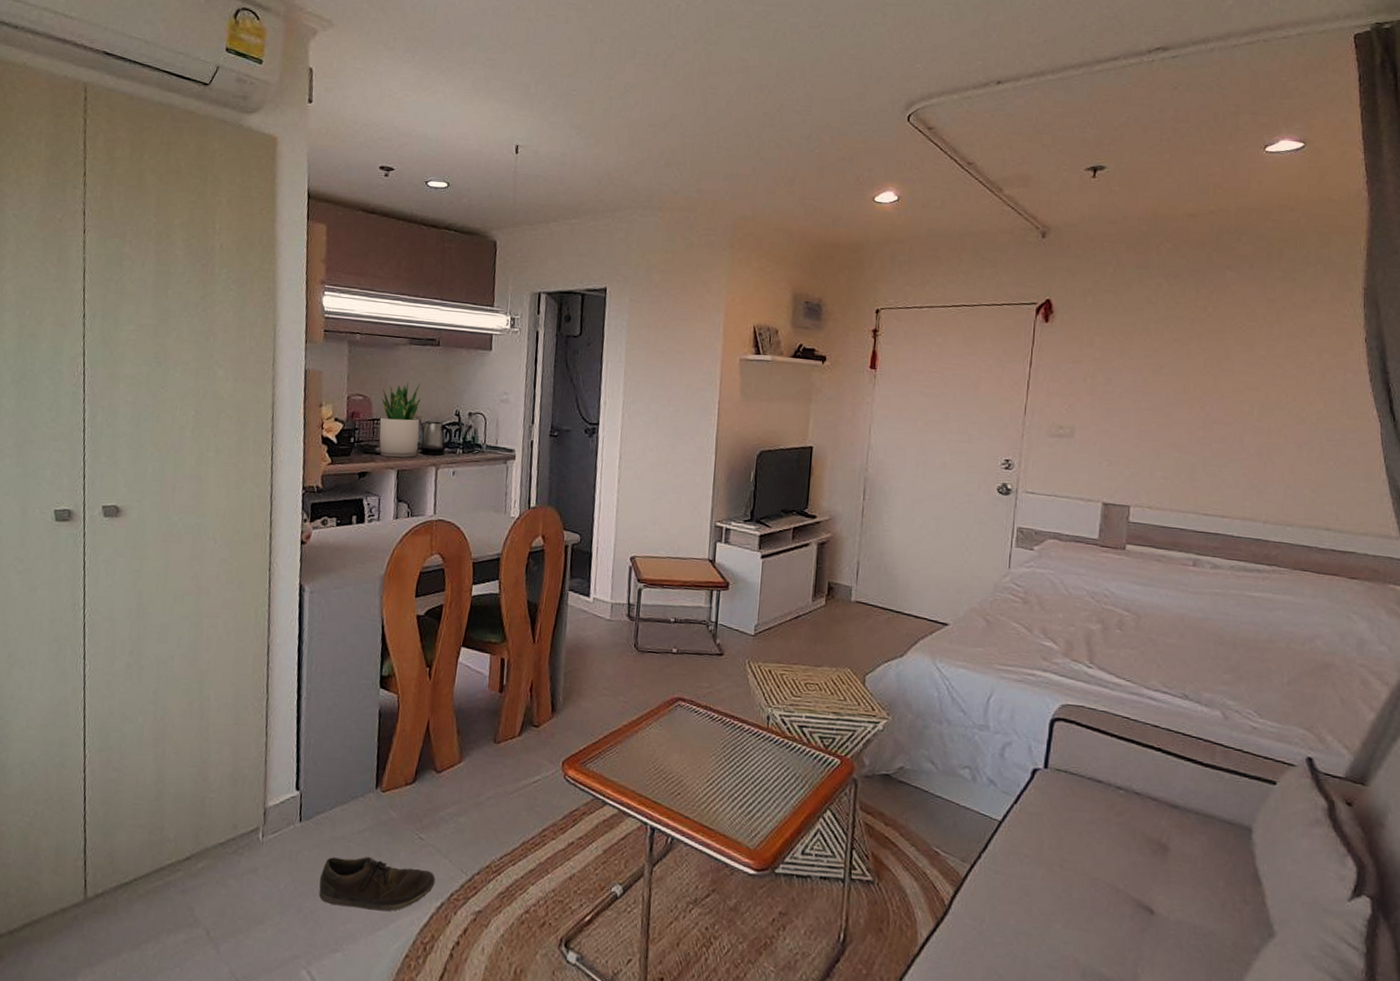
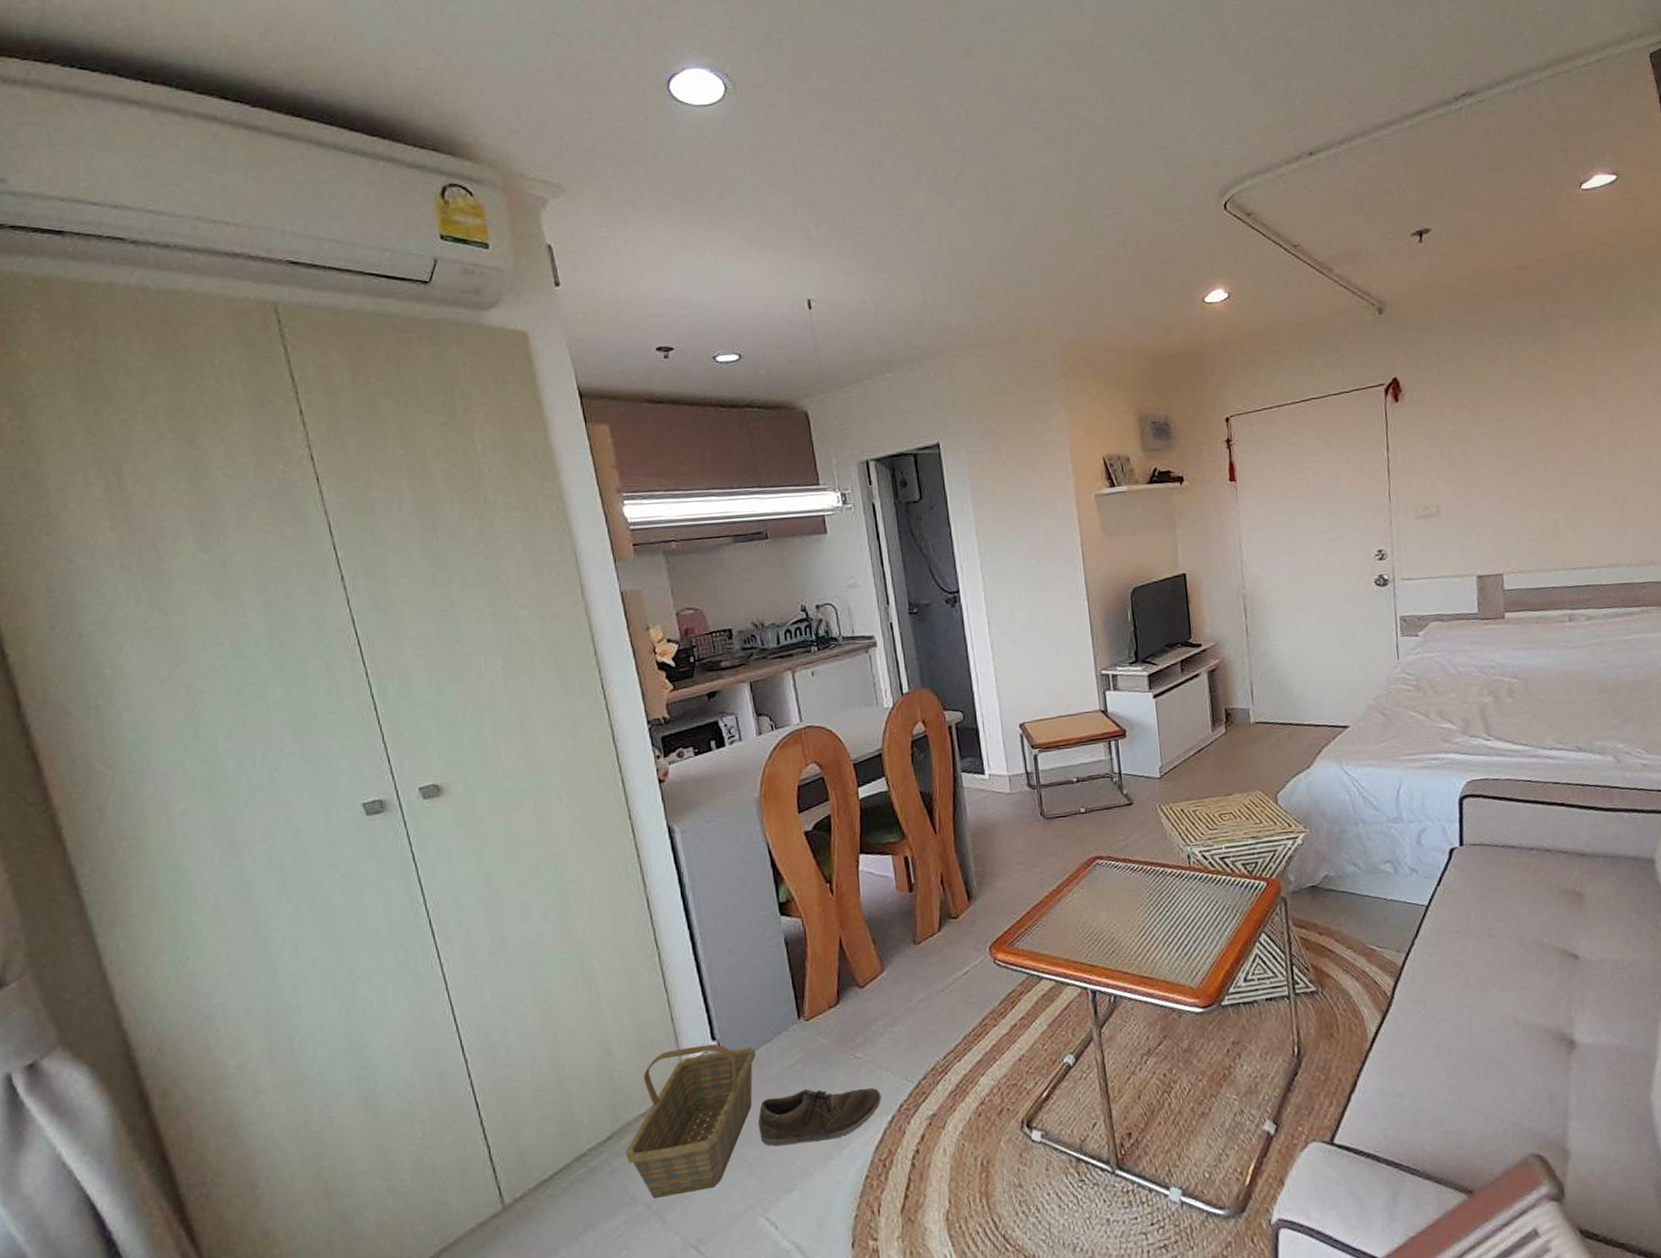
basket: none [198,790,332,929] -> present [626,1044,756,1198]
planter: present [379,382,421,458] -> none [715,583,768,671]
kettle: present [420,420,453,456] -> none [765,621,804,660]

